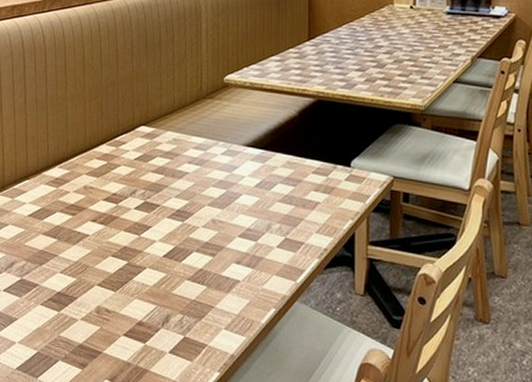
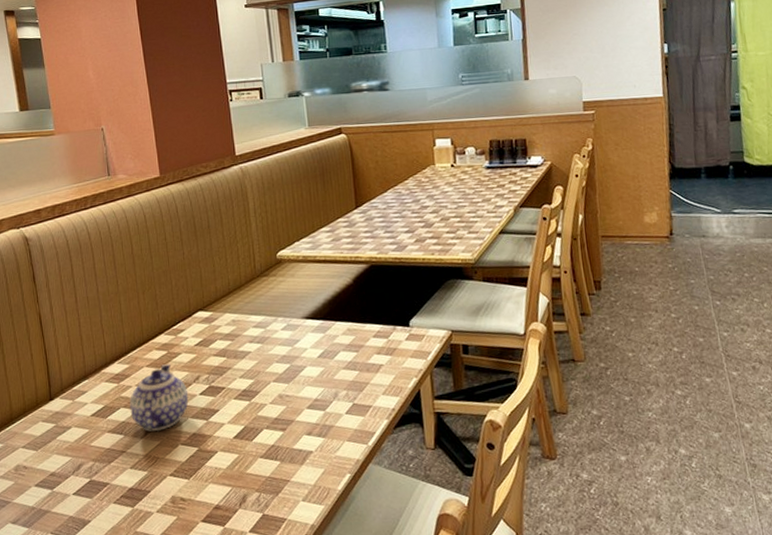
teapot: none [66,174,124,240] -> present [130,364,189,431]

